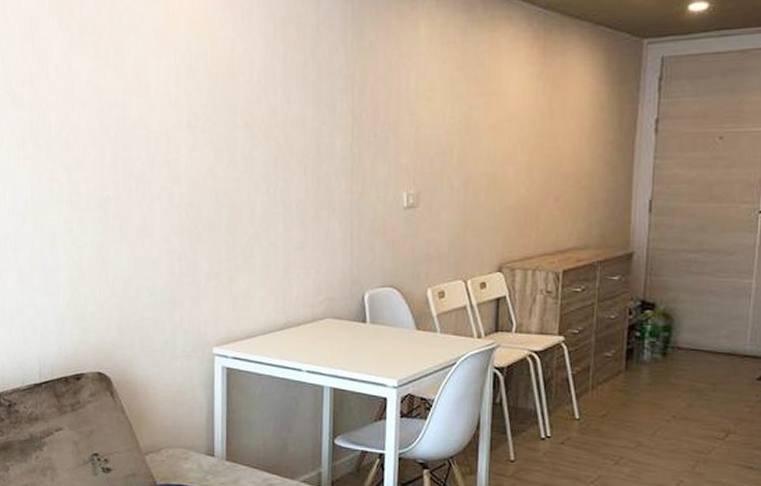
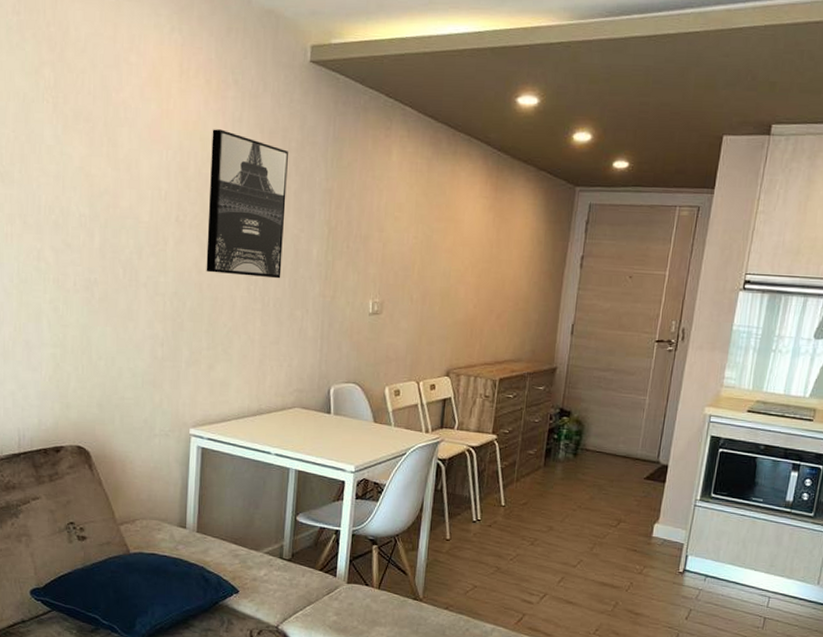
wall art: none [221,24,304,178] -> present [206,129,288,279]

